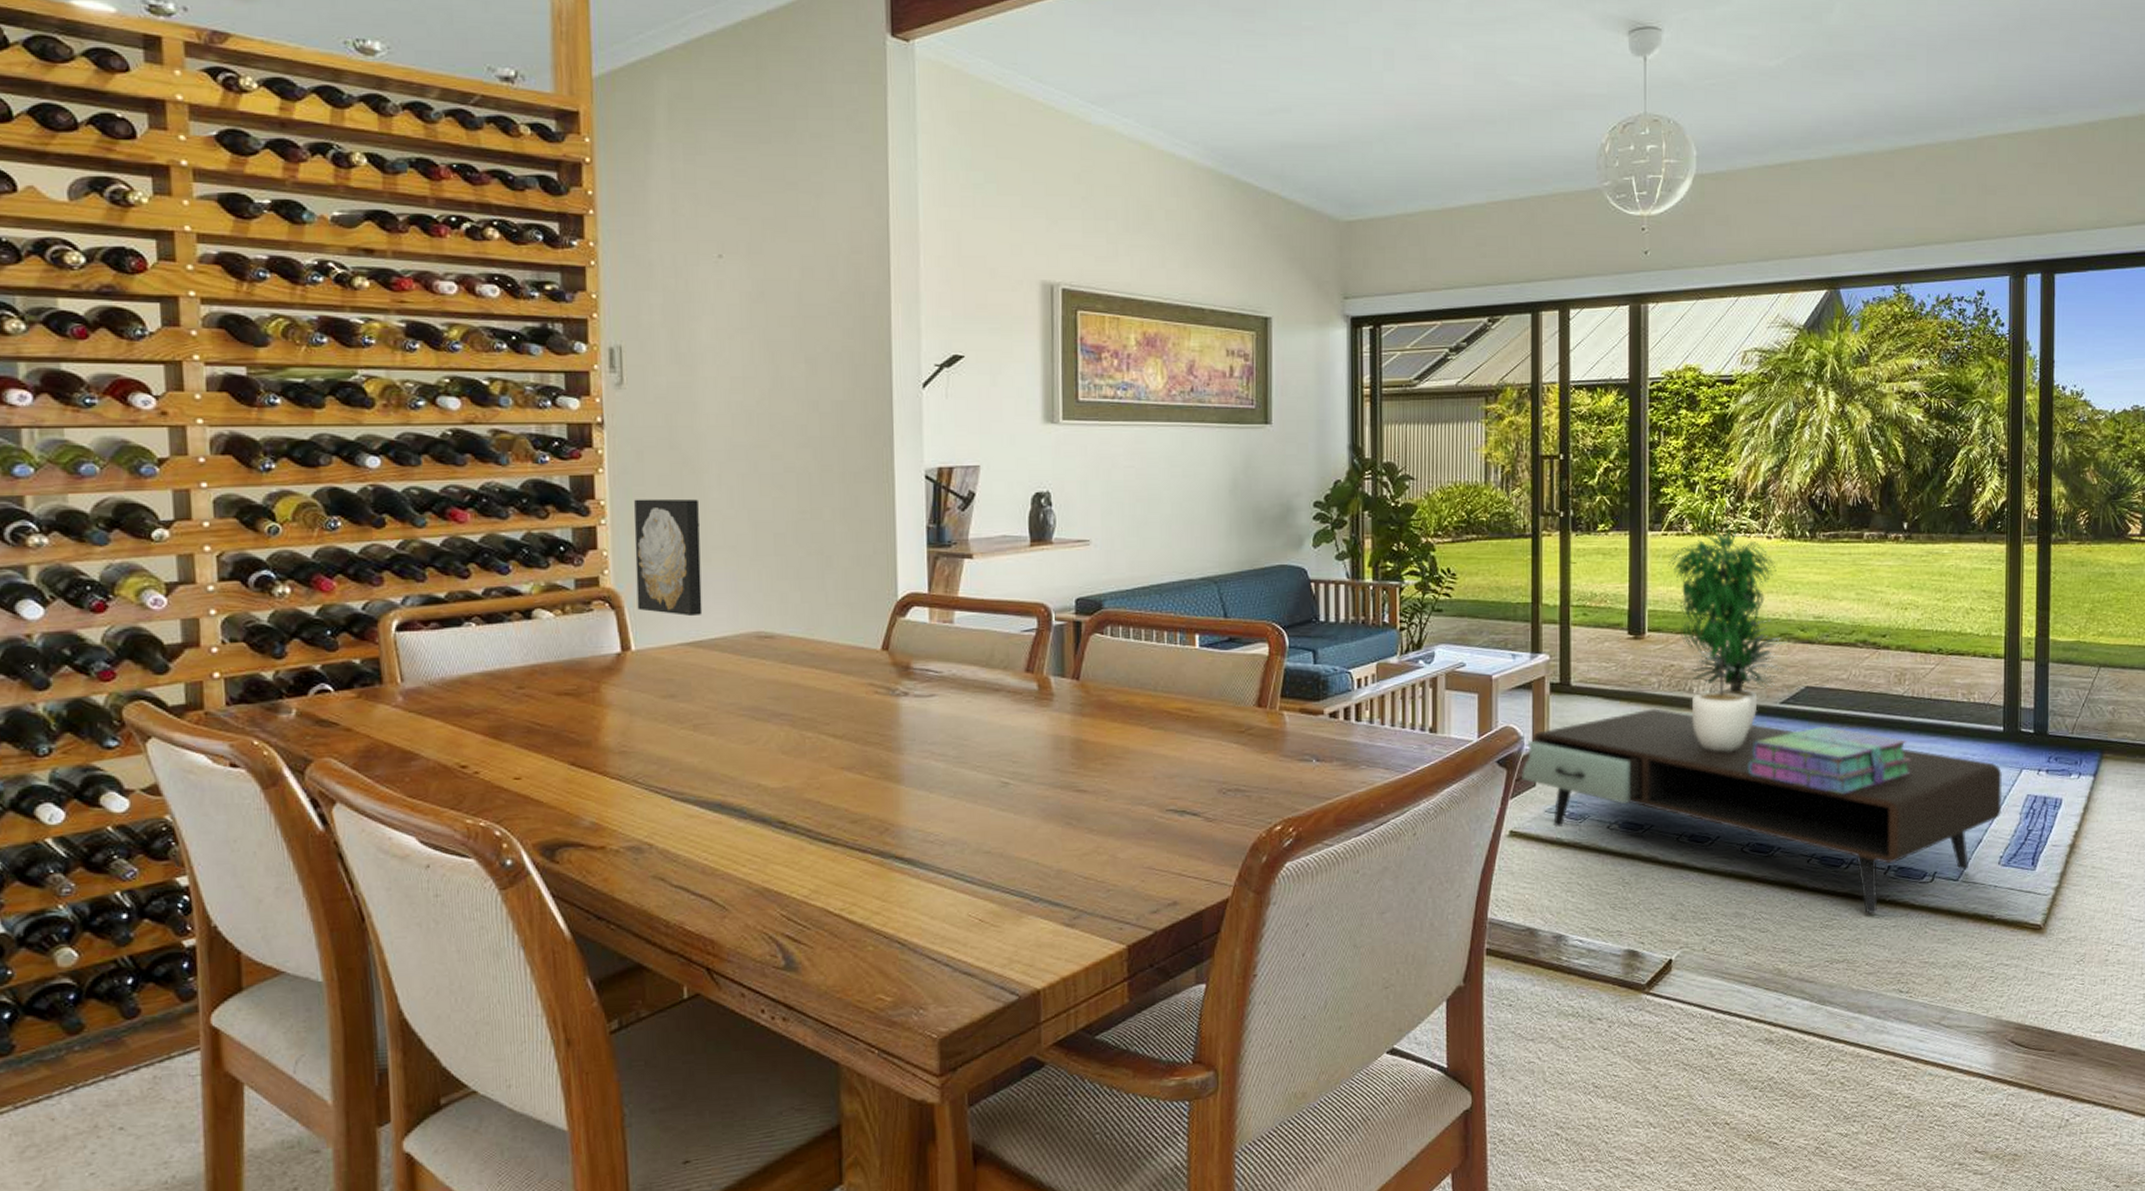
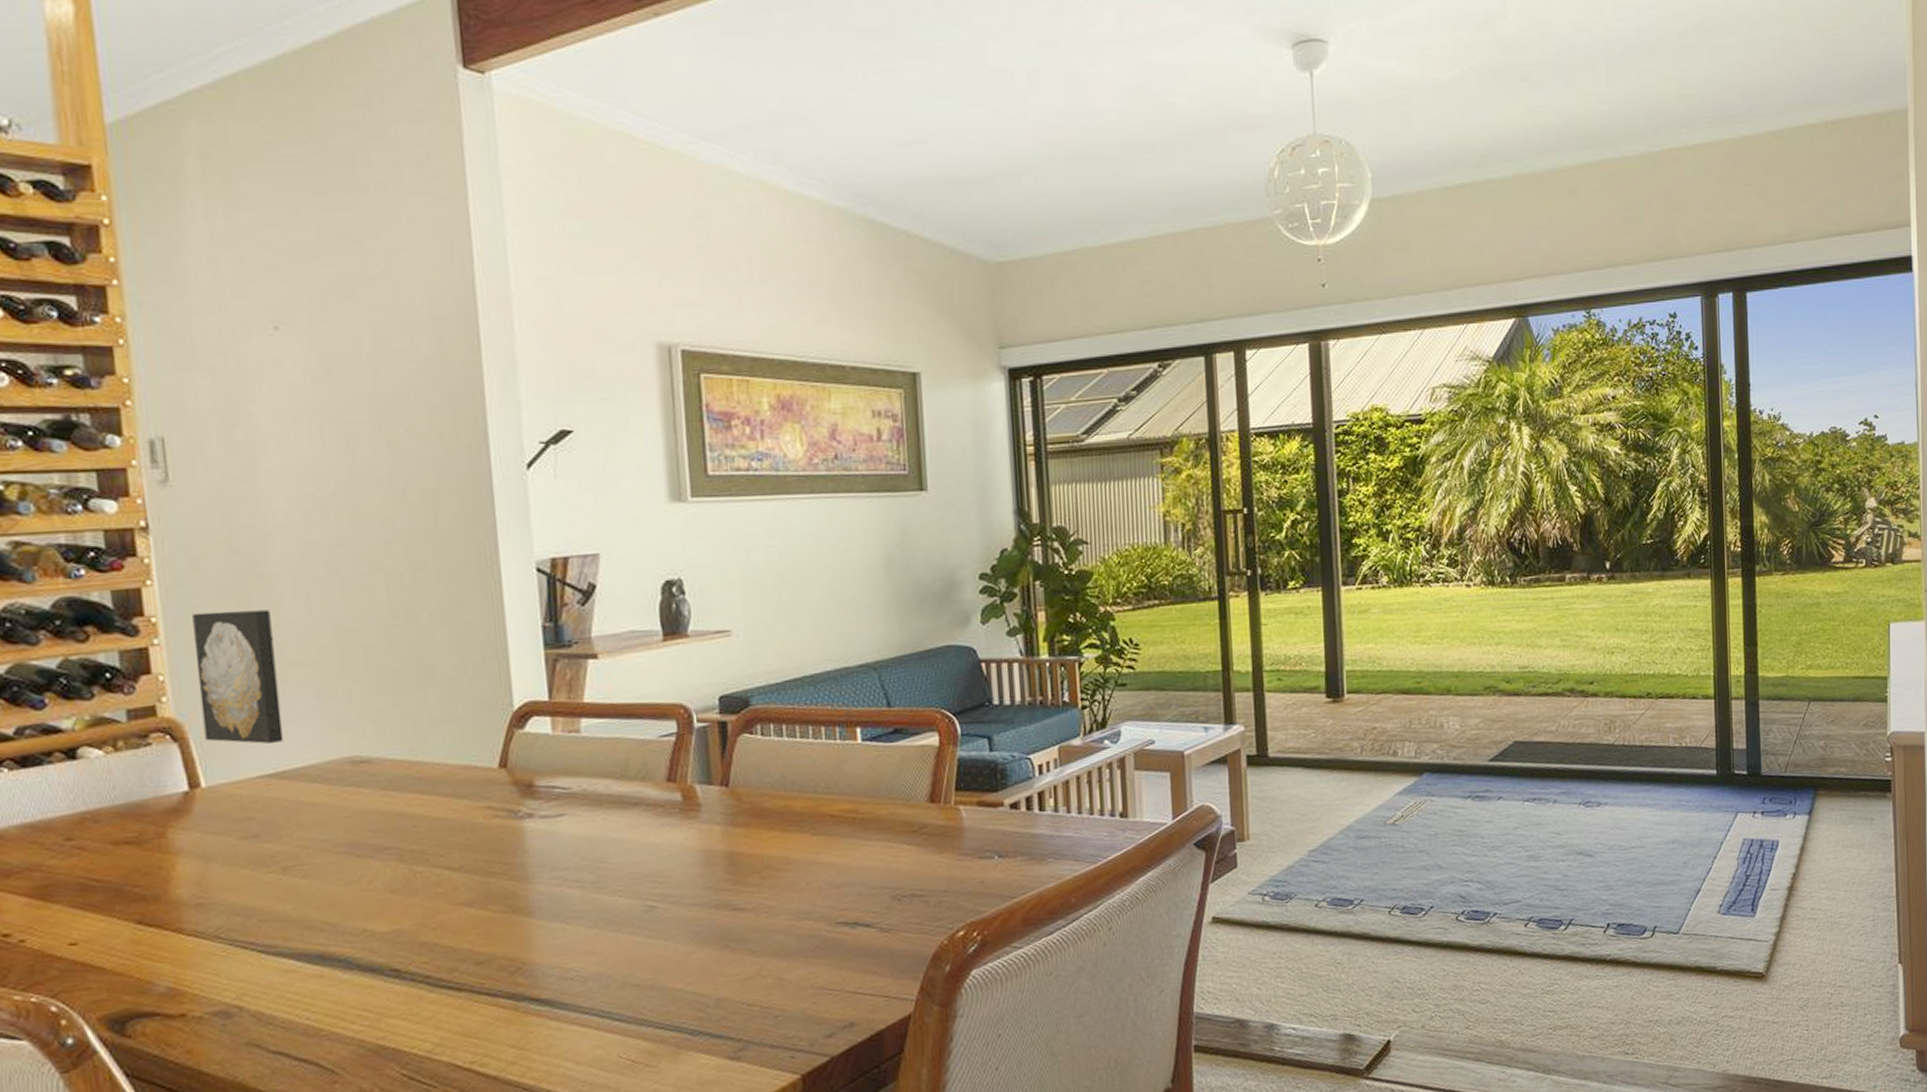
coffee table: present [1522,708,2002,915] -> none [1221,775,1719,976]
potted plant: present [1669,520,1790,753] -> none [1365,570,1497,818]
stack of books: present [1749,726,1911,795] -> none [1459,782,1626,853]

